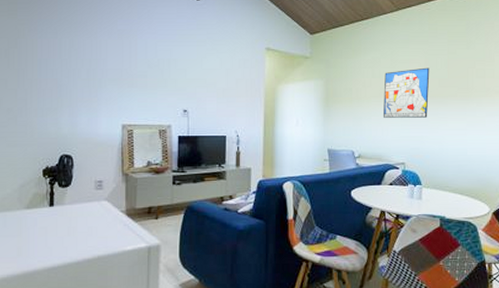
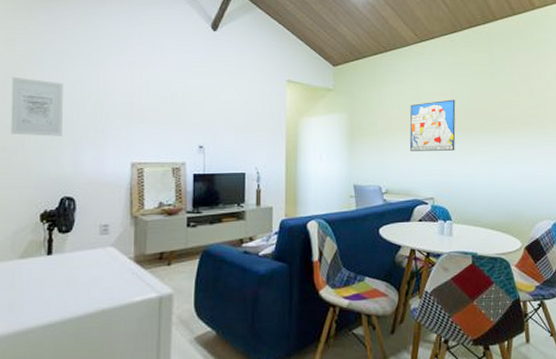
wall art: none [15,44,60,99] -> present [10,77,63,136]

